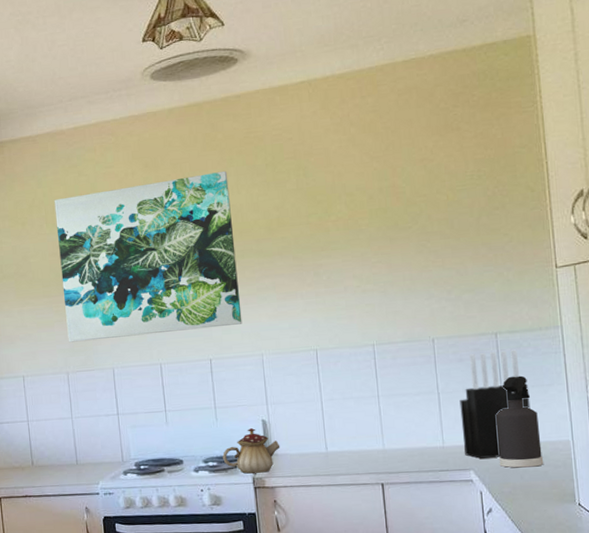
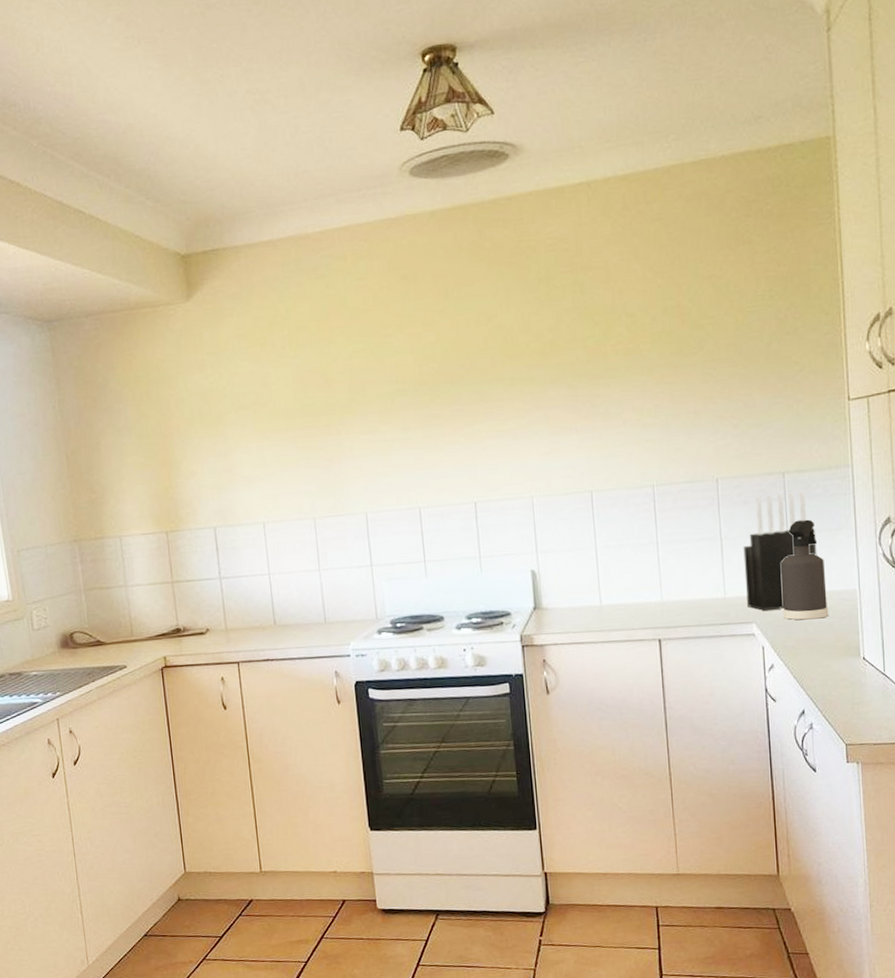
wall art: present [54,170,243,343] -> none [298,285,511,484]
teapot: present [222,428,280,474] -> none [487,580,551,631]

